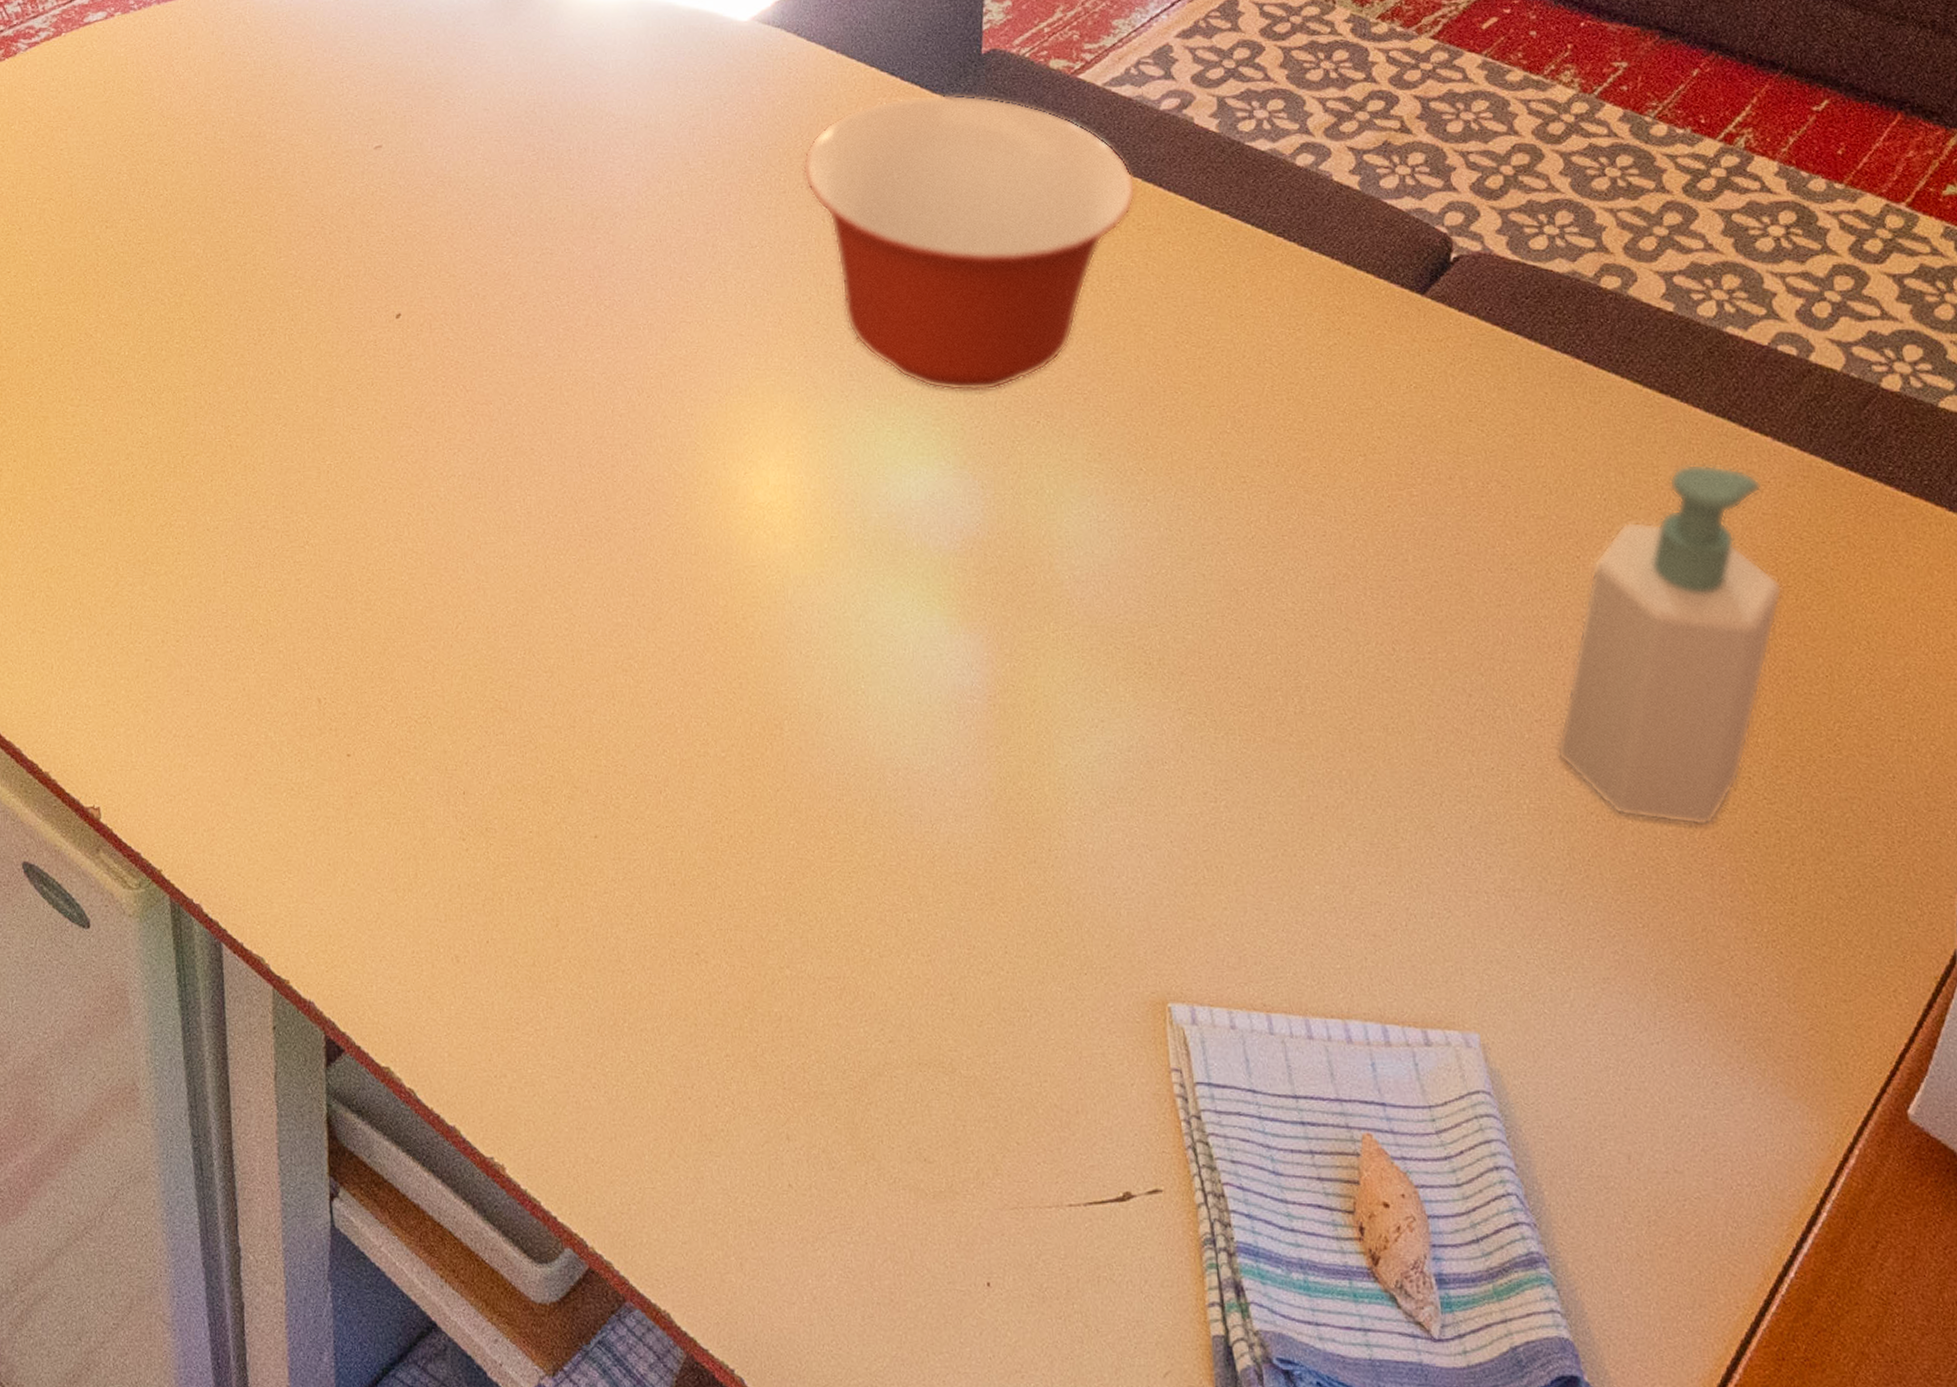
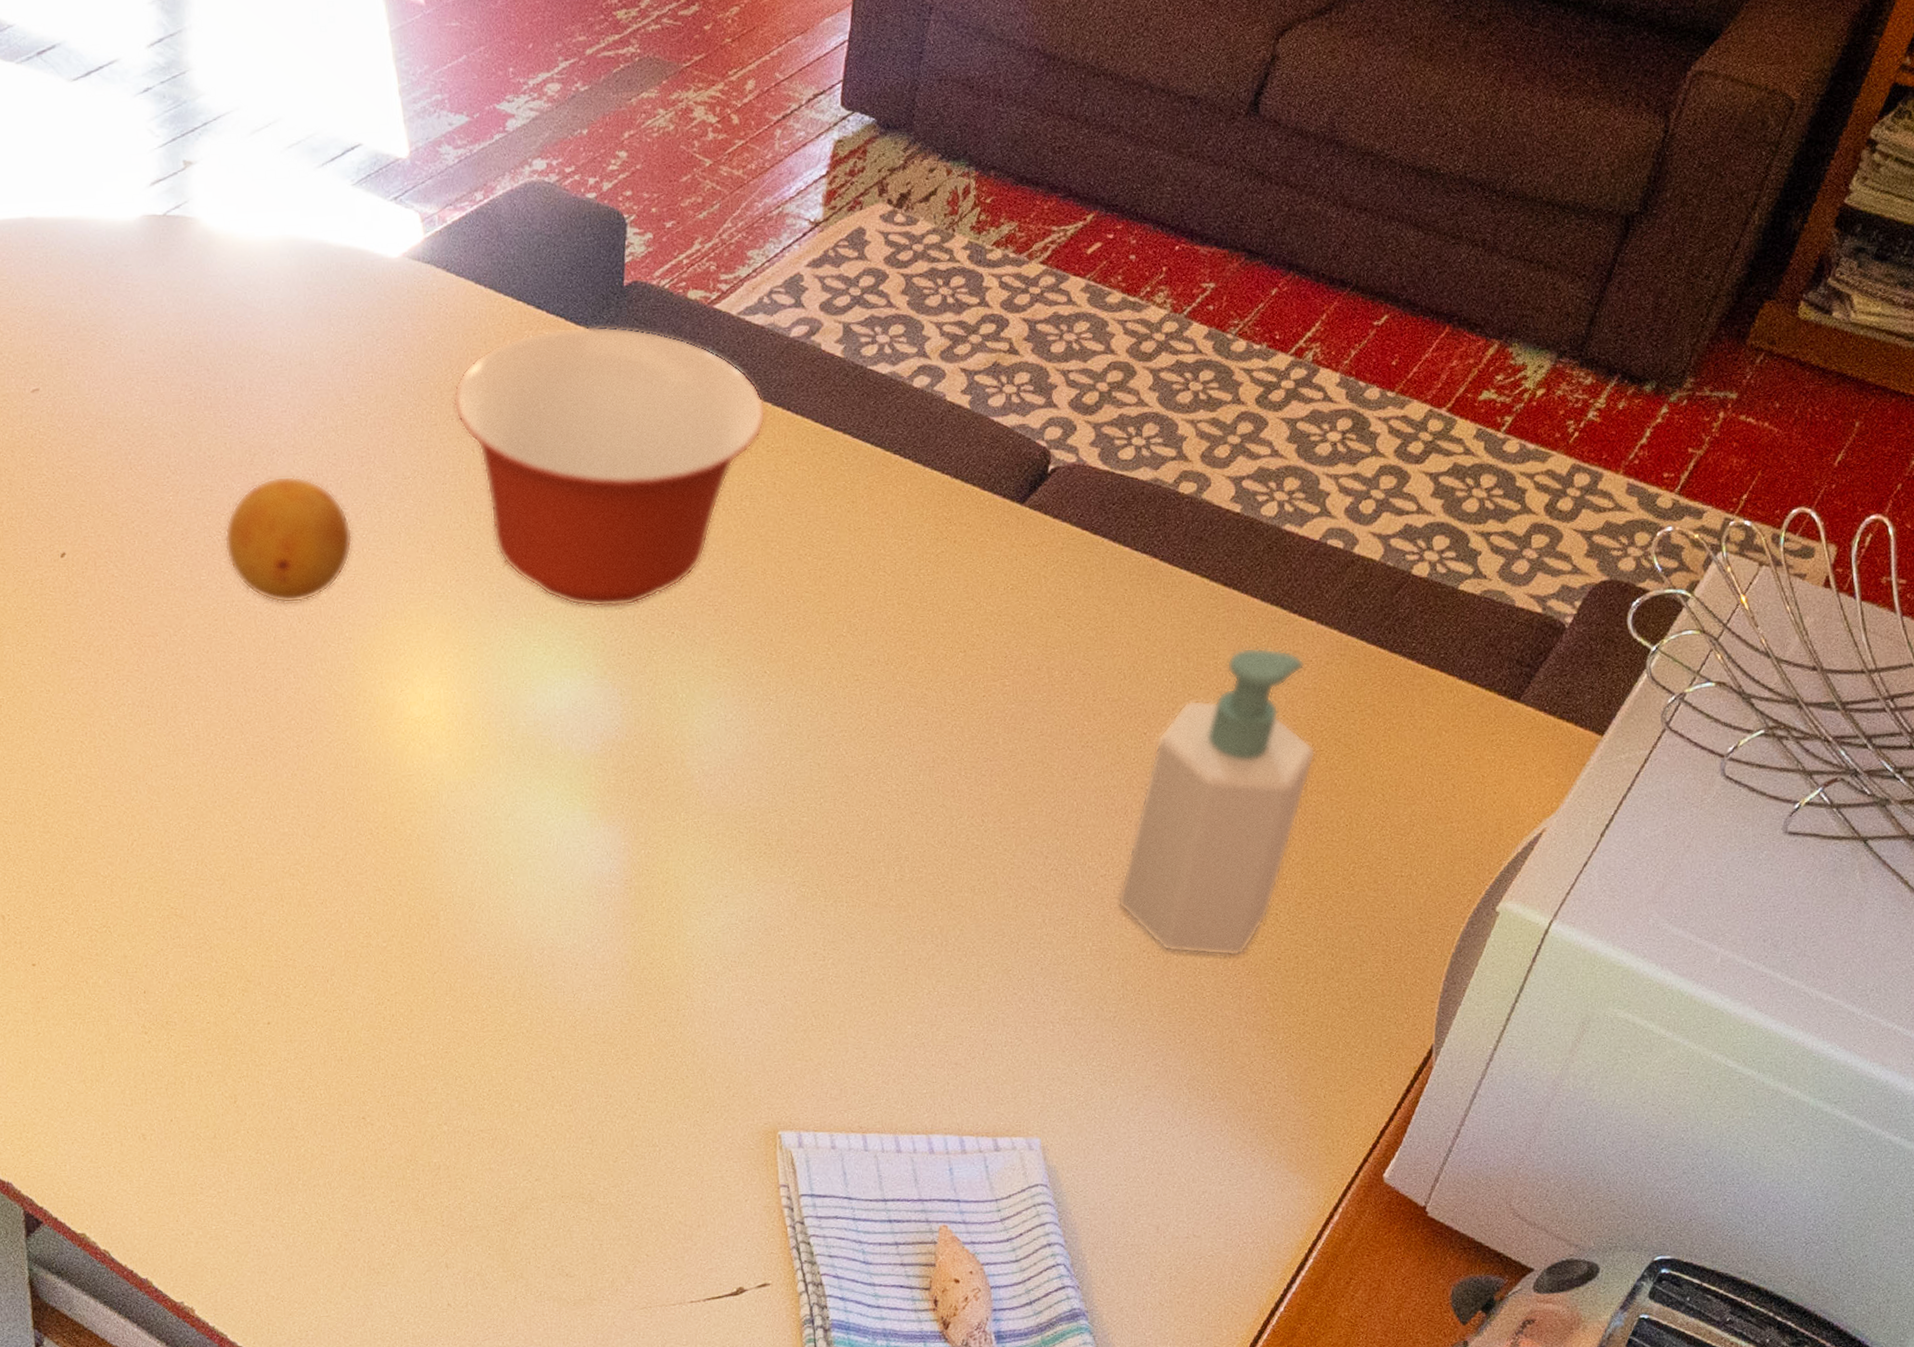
fruit: none [563,241,696,375] -> present [224,475,353,604]

